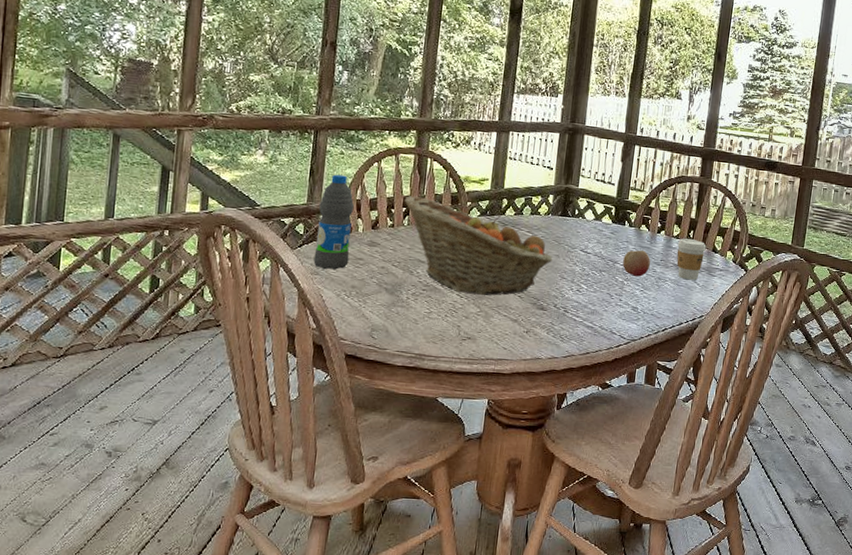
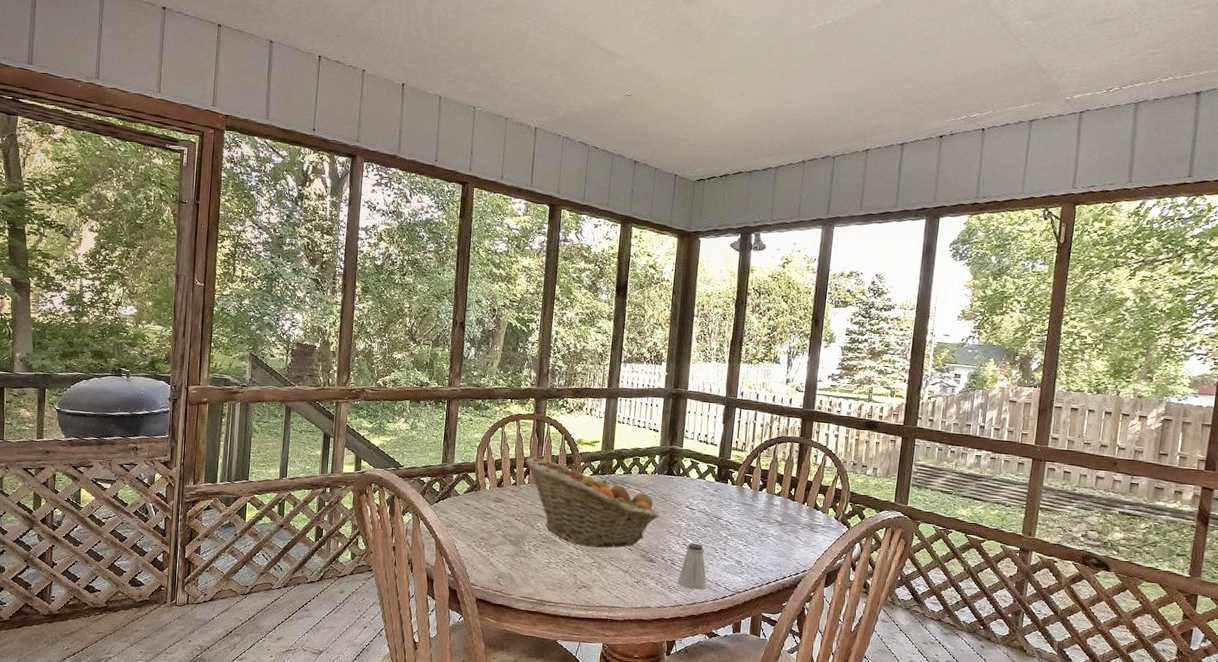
water bottle: present [313,174,355,270] -> none [448,438,482,523]
saltshaker: none [569,289,601,339] -> present [677,543,707,590]
fruit: present [623,250,651,277] -> none [726,507,754,532]
coffee cup: present [676,238,706,281] -> none [778,496,808,537]

